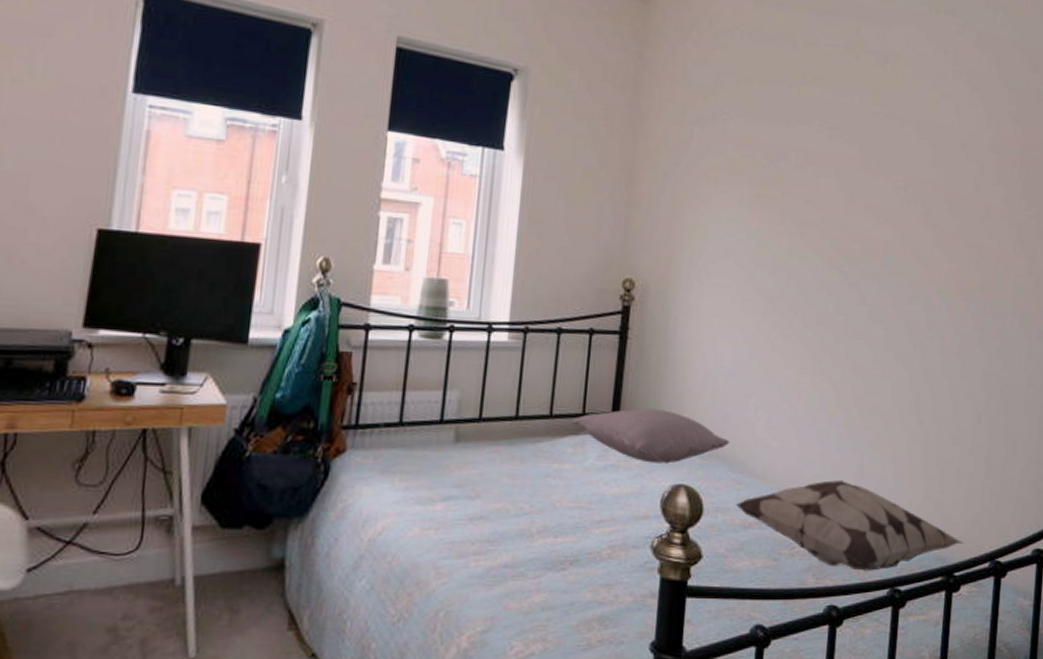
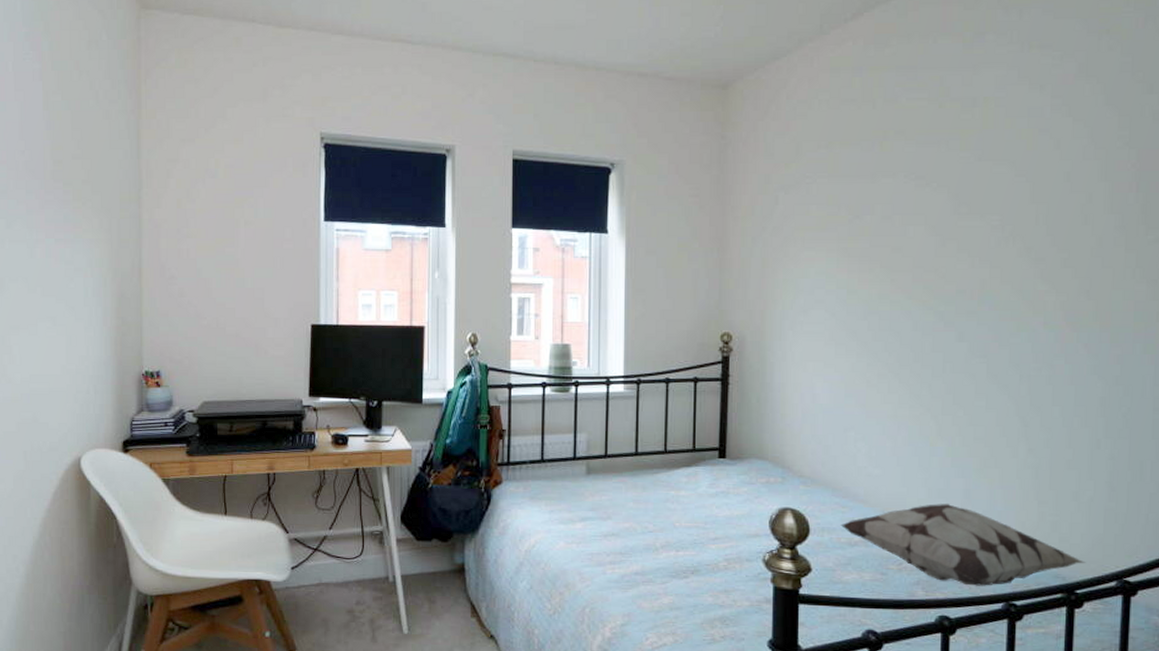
pillow: present [571,408,730,464] -> none [684,443,832,490]

